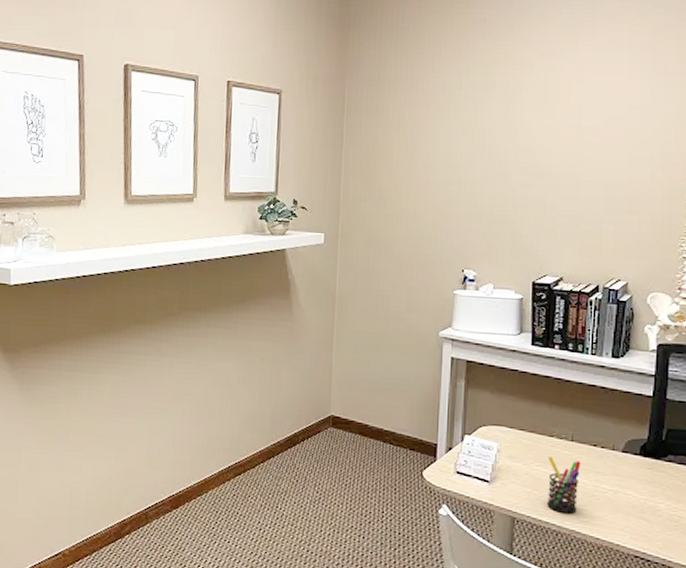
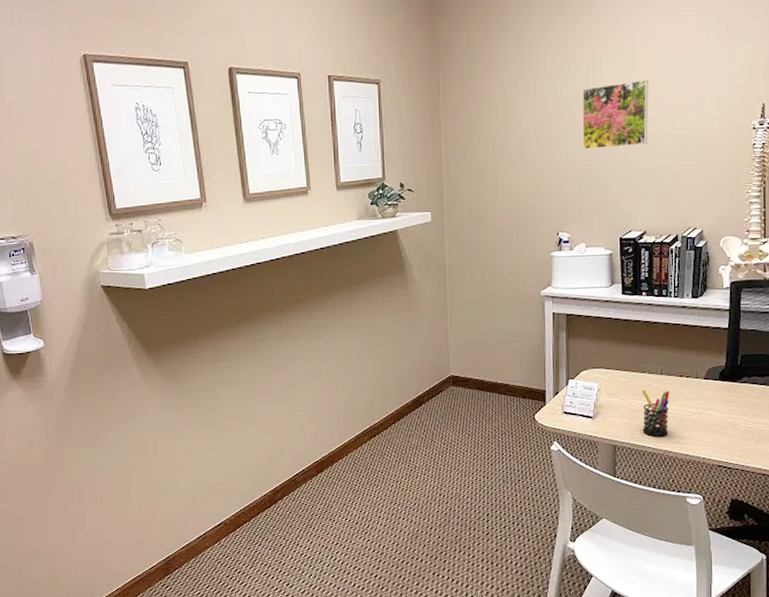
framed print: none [497,113,574,184] -> present [581,79,649,150]

